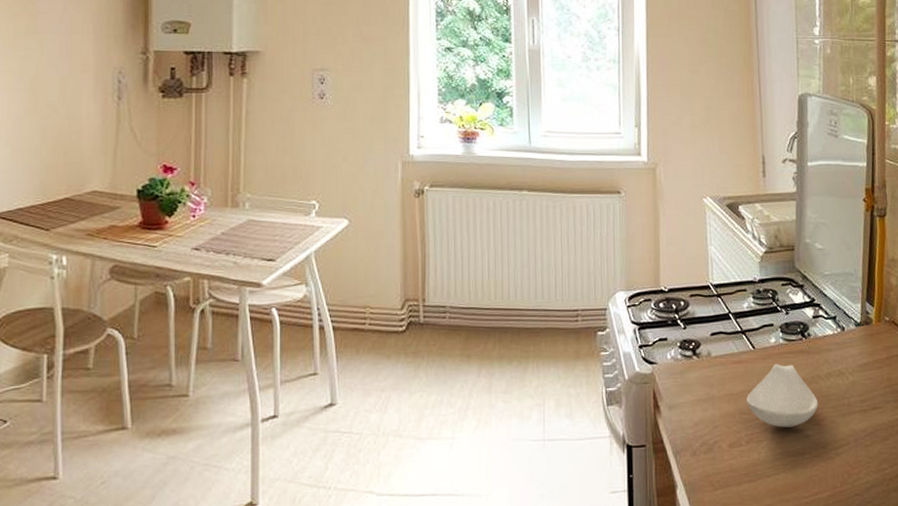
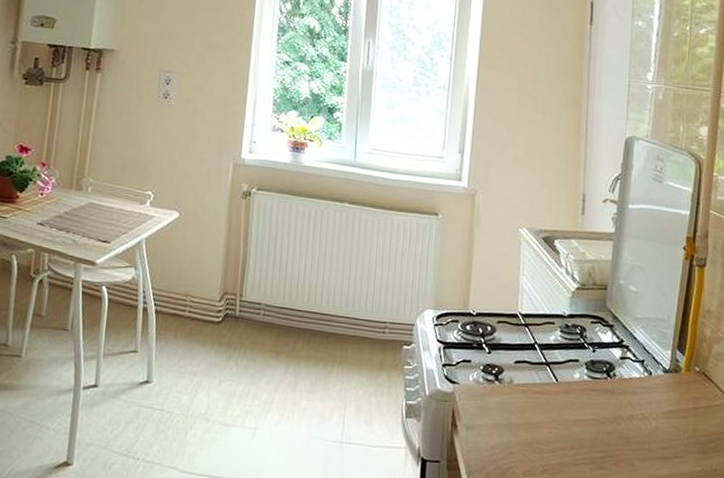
spoon rest: present [747,364,819,428] -> none [545,399,618,464]

